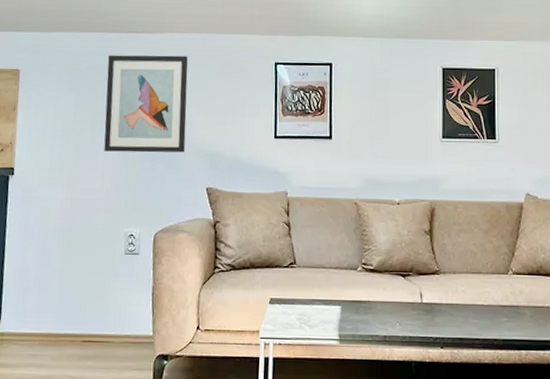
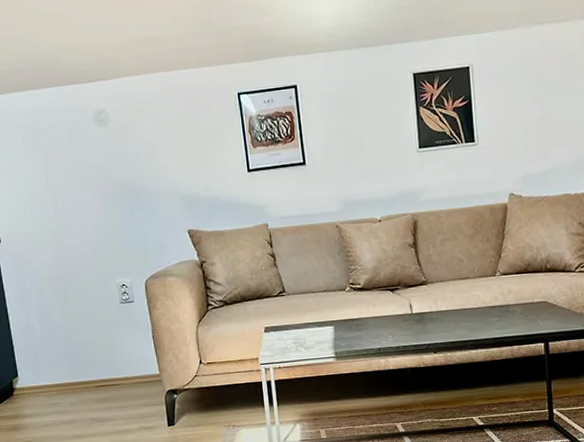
wall art: present [104,55,188,153] -> none [68,99,161,208]

